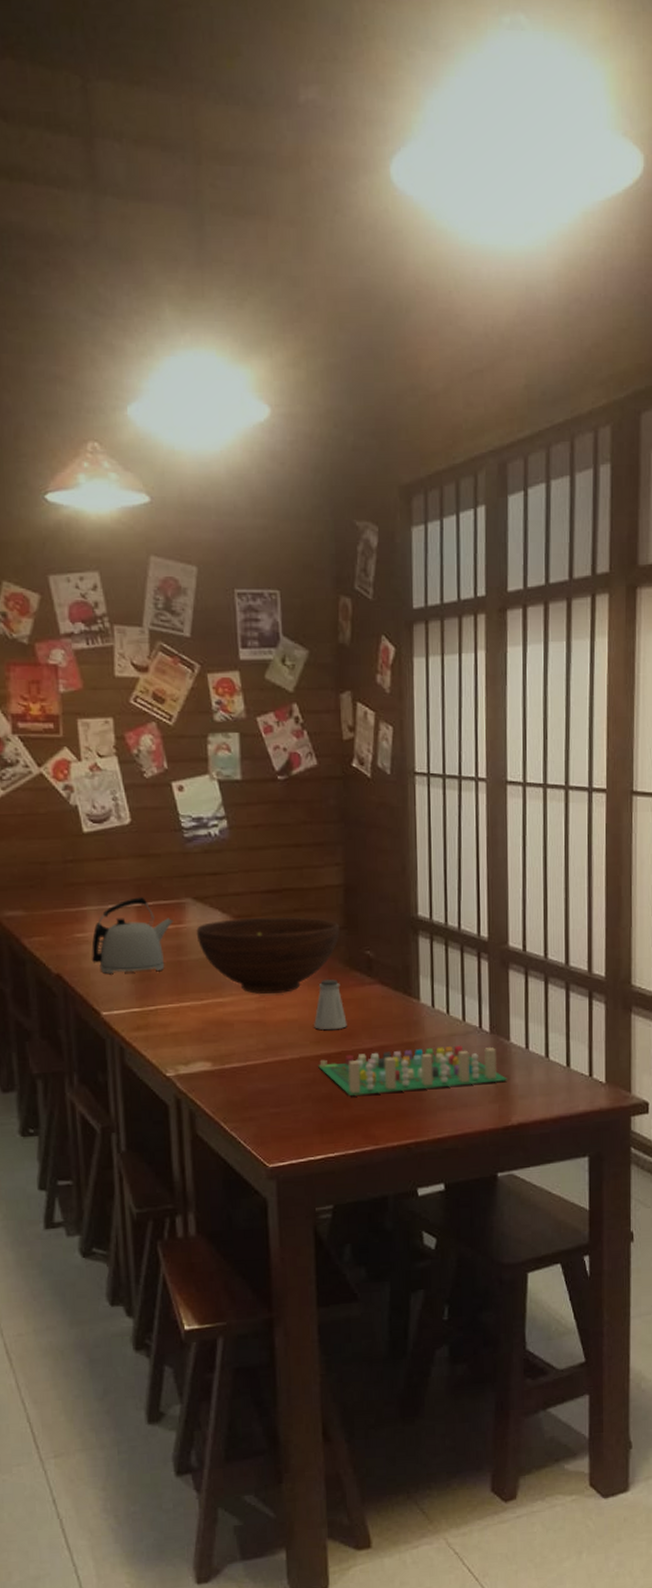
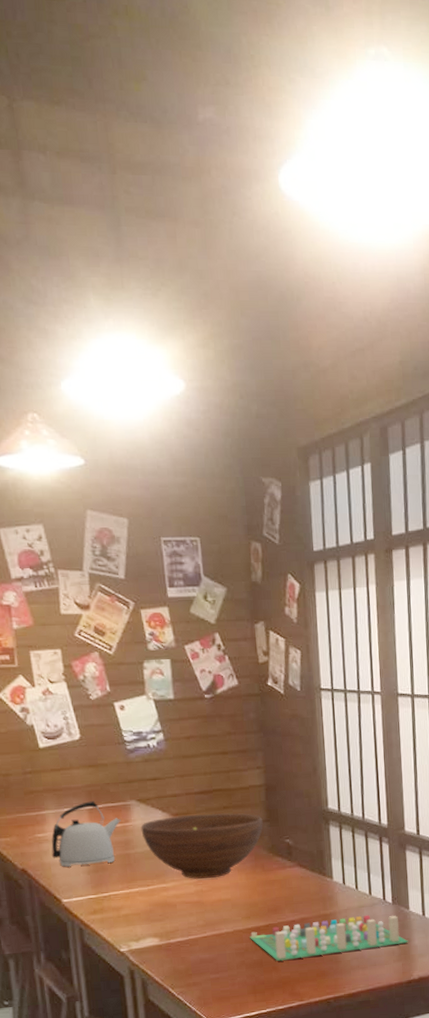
saltshaker: present [314,979,347,1030] -> none [244,864,273,907]

